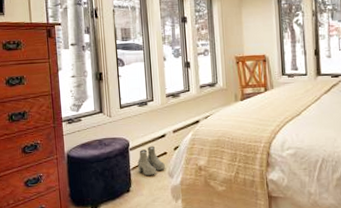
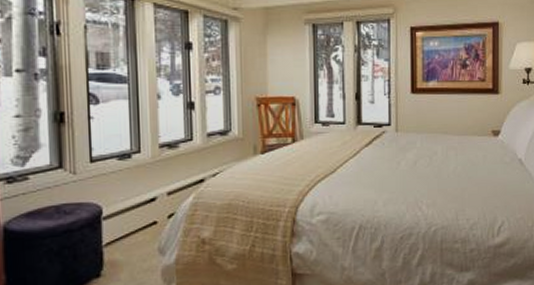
boots: present [137,146,165,176] -> none [114,213,154,254]

